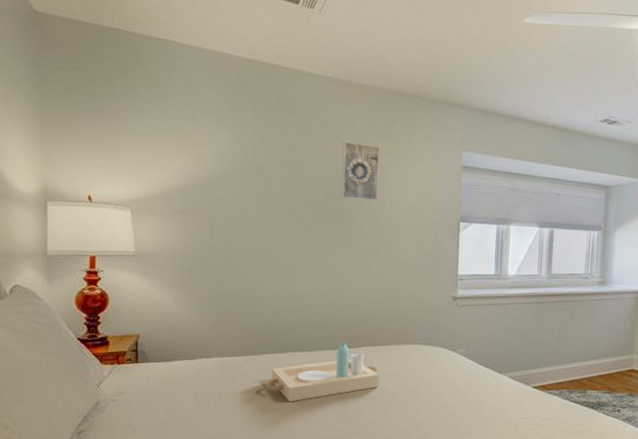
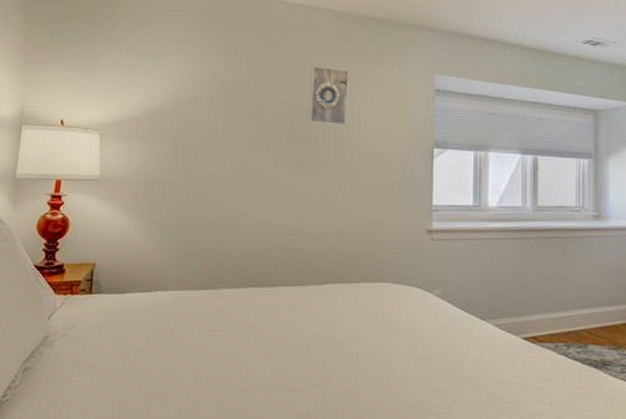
serving tray: present [265,341,380,402] -> none [221,277,346,345]

